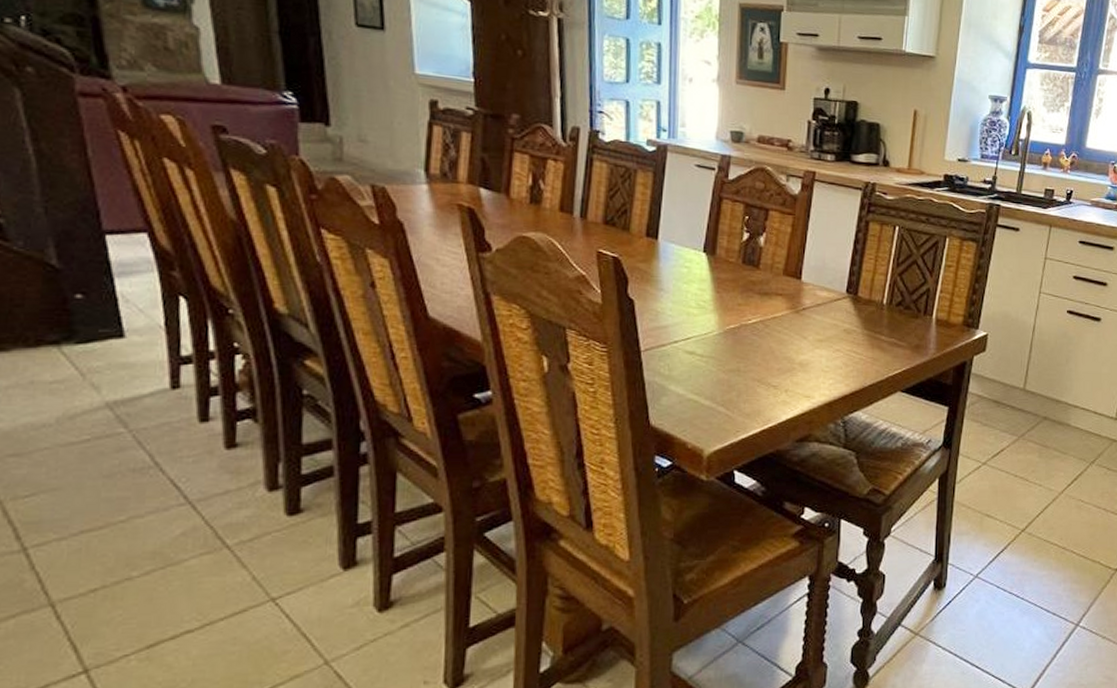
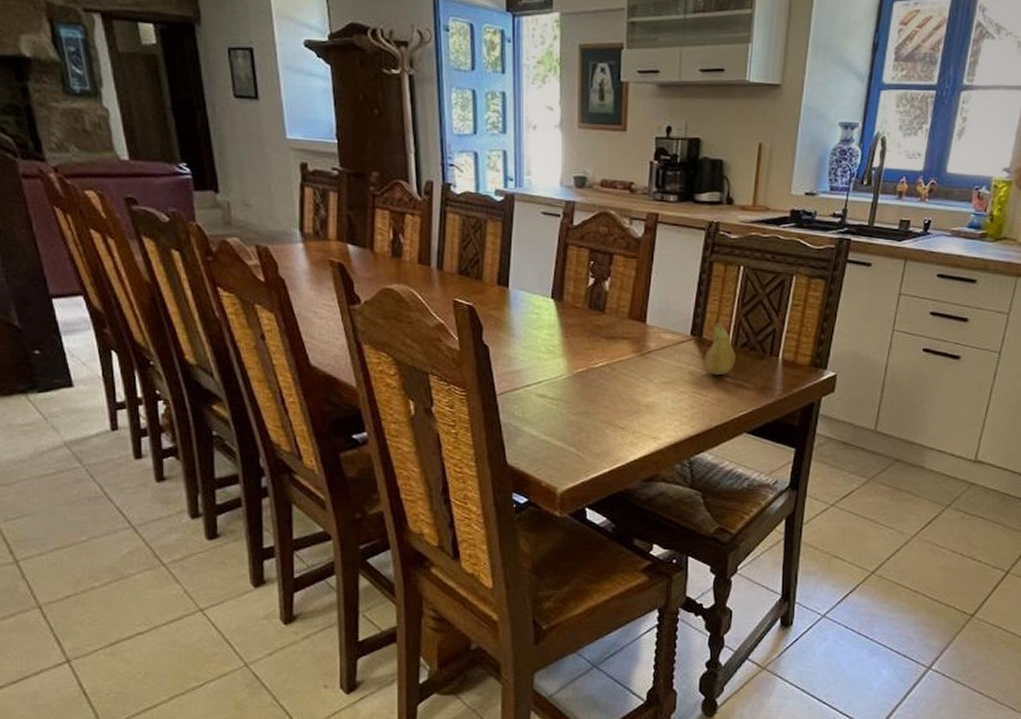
fruit: none [859,280,890,333] -> present [704,322,735,375]

